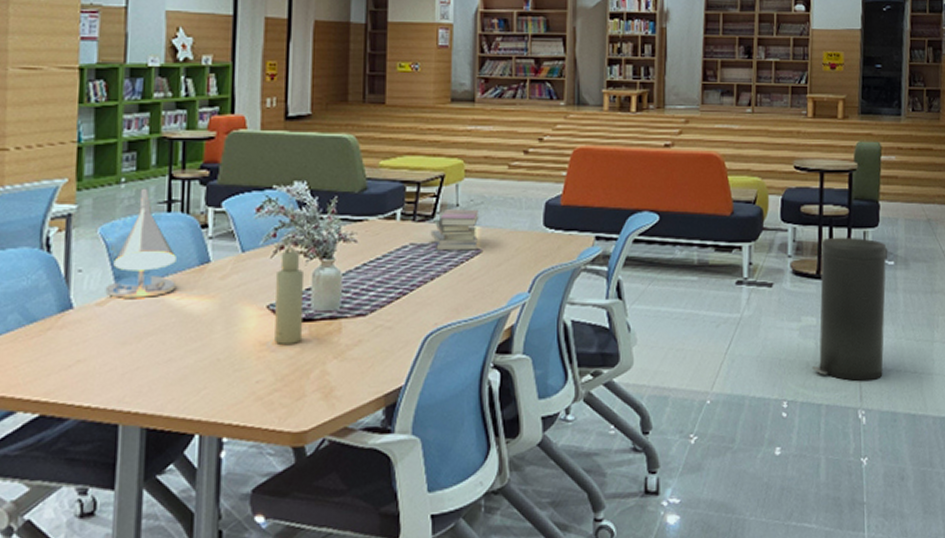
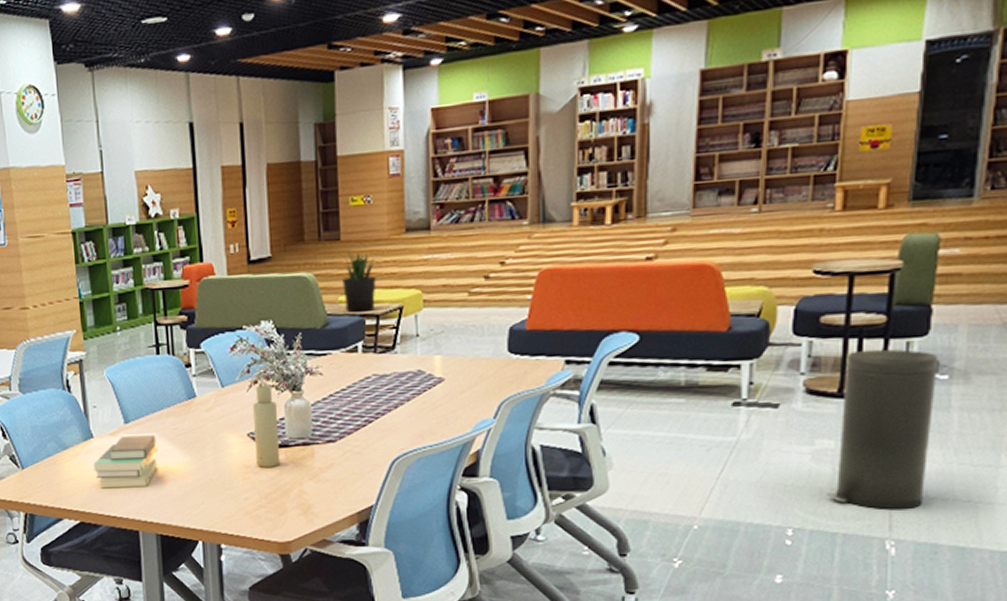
books: none [68,306,156,372] -> present [93,435,158,489]
table lamp: present [105,188,176,298] -> none [115,334,170,429]
planter: none [385,115,419,177] -> present [343,250,376,312]
books: present [430,209,478,251] -> none [392,338,440,380]

